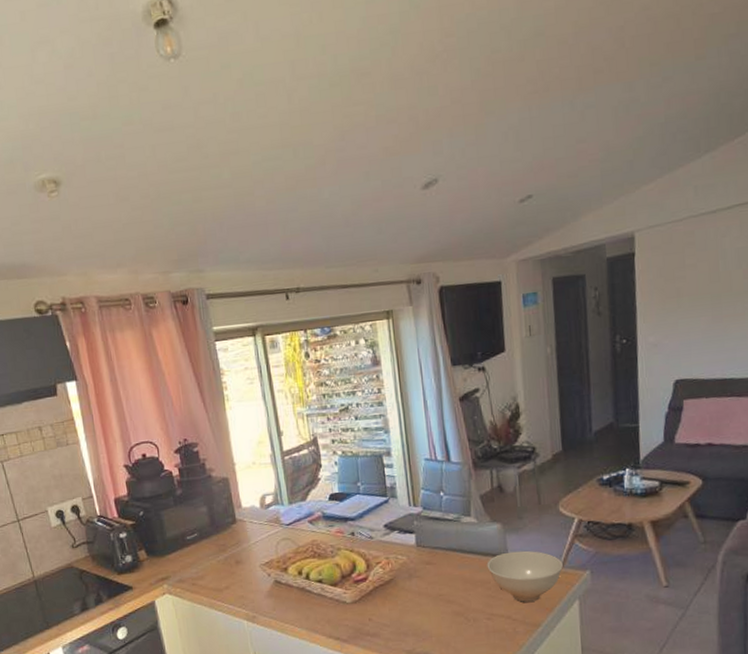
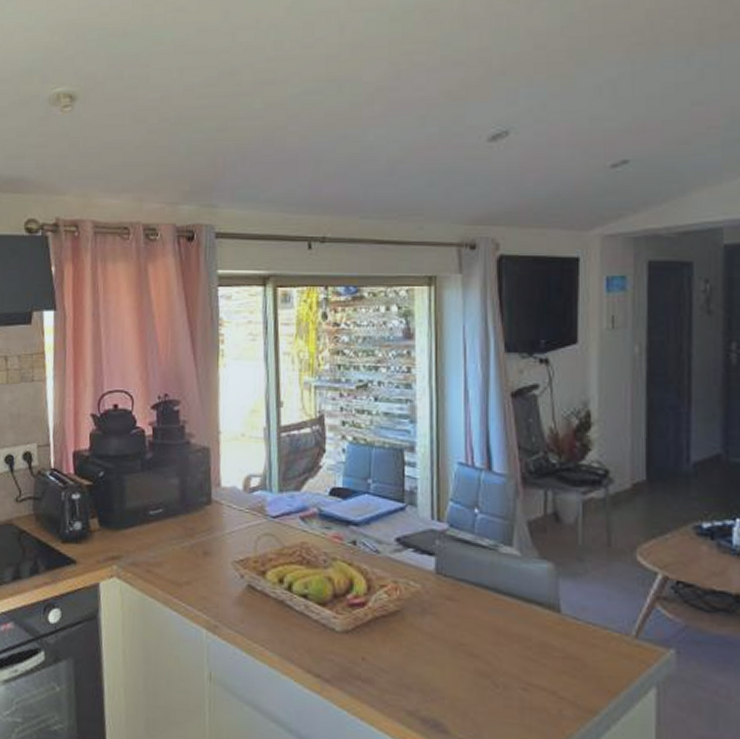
bowl: present [486,550,563,602] -> none [529,603,636,678]

